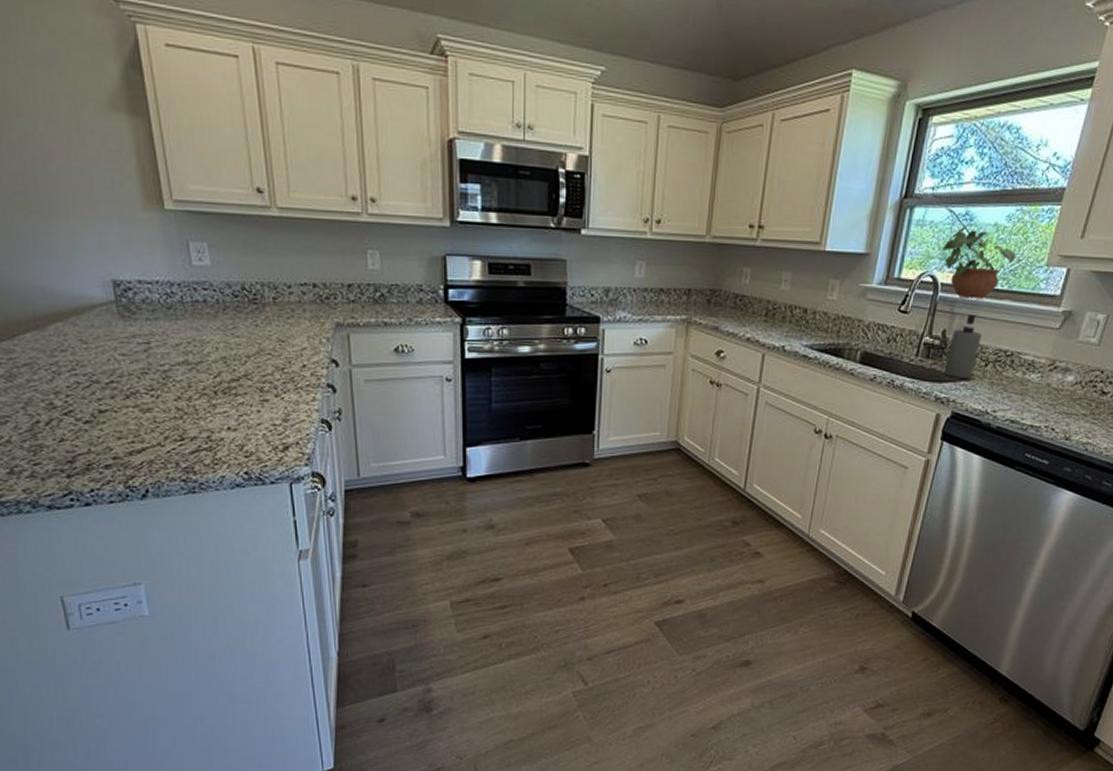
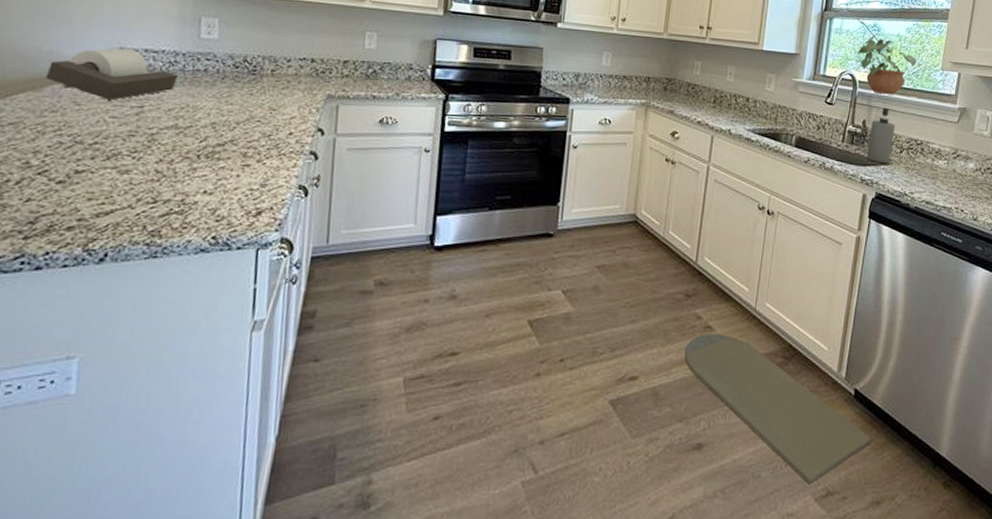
paper towel holder: none [45,280,177,337] -> present [45,48,177,100]
door mat: none [732,559,927,698] -> present [685,333,872,485]

